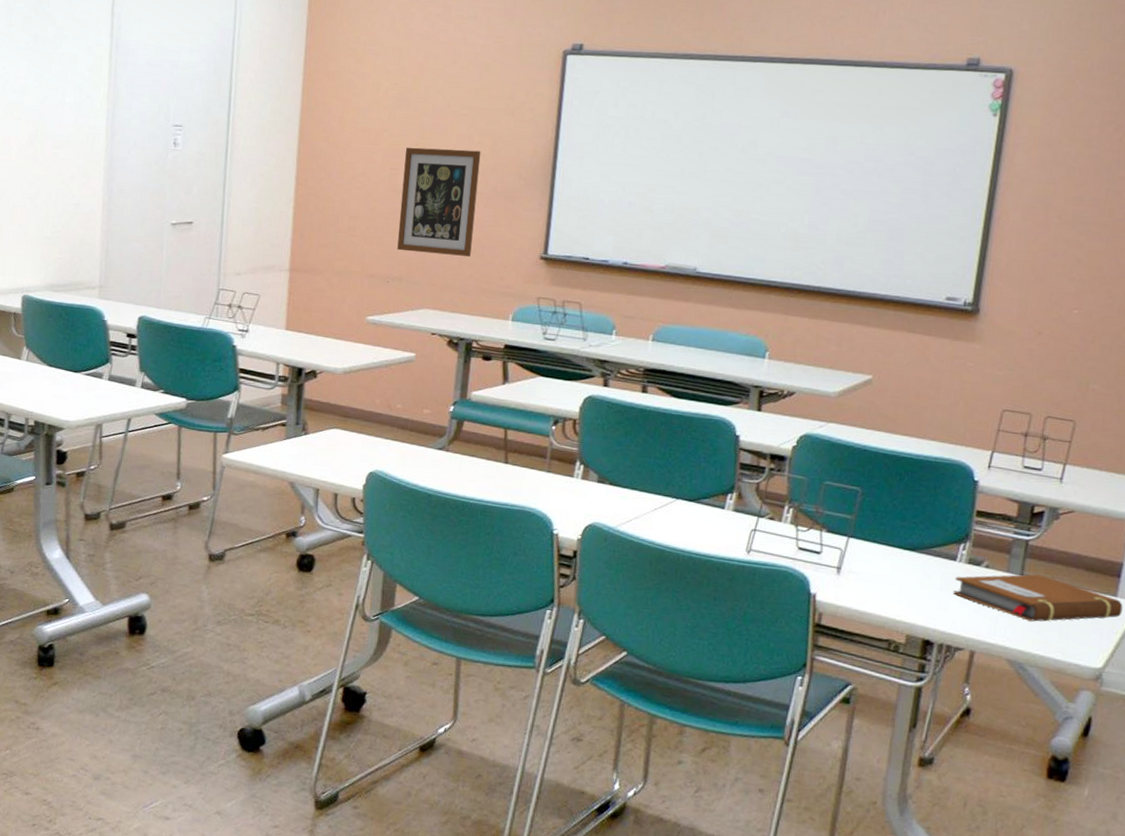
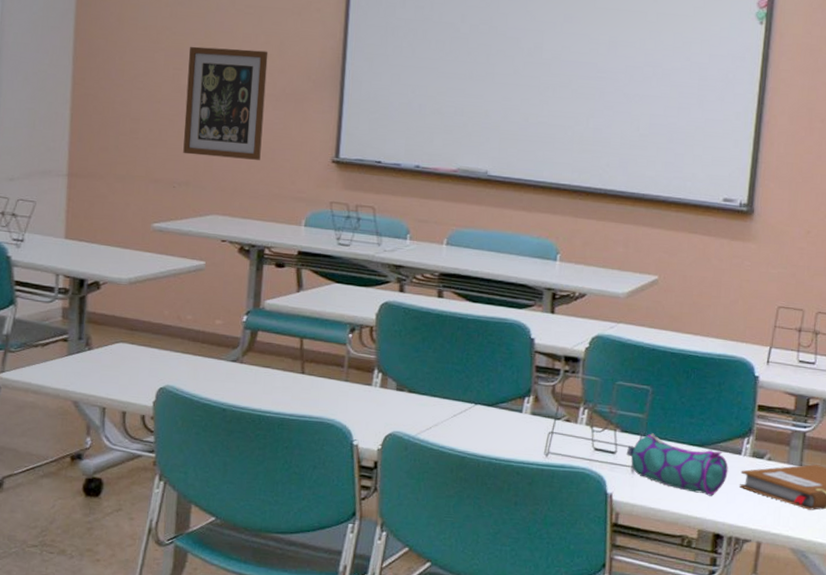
pencil case: none [831,535,942,602] -> present [626,433,728,496]

